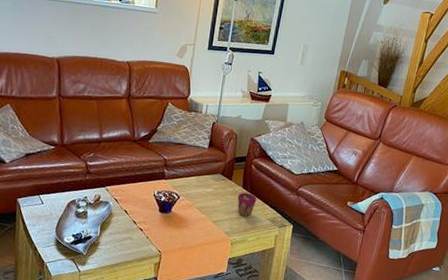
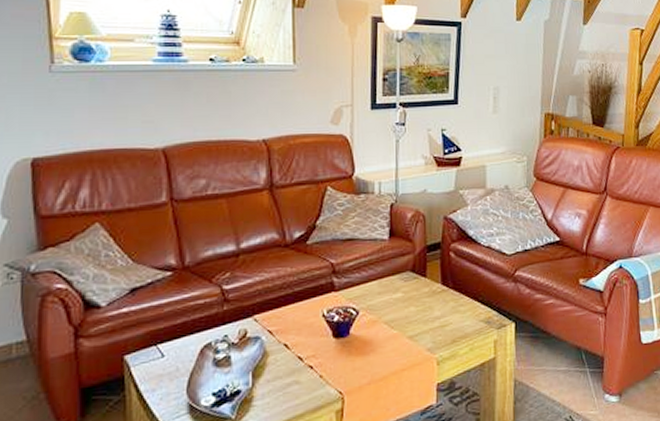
cup: present [237,192,257,217] -> none [437,290,463,323]

